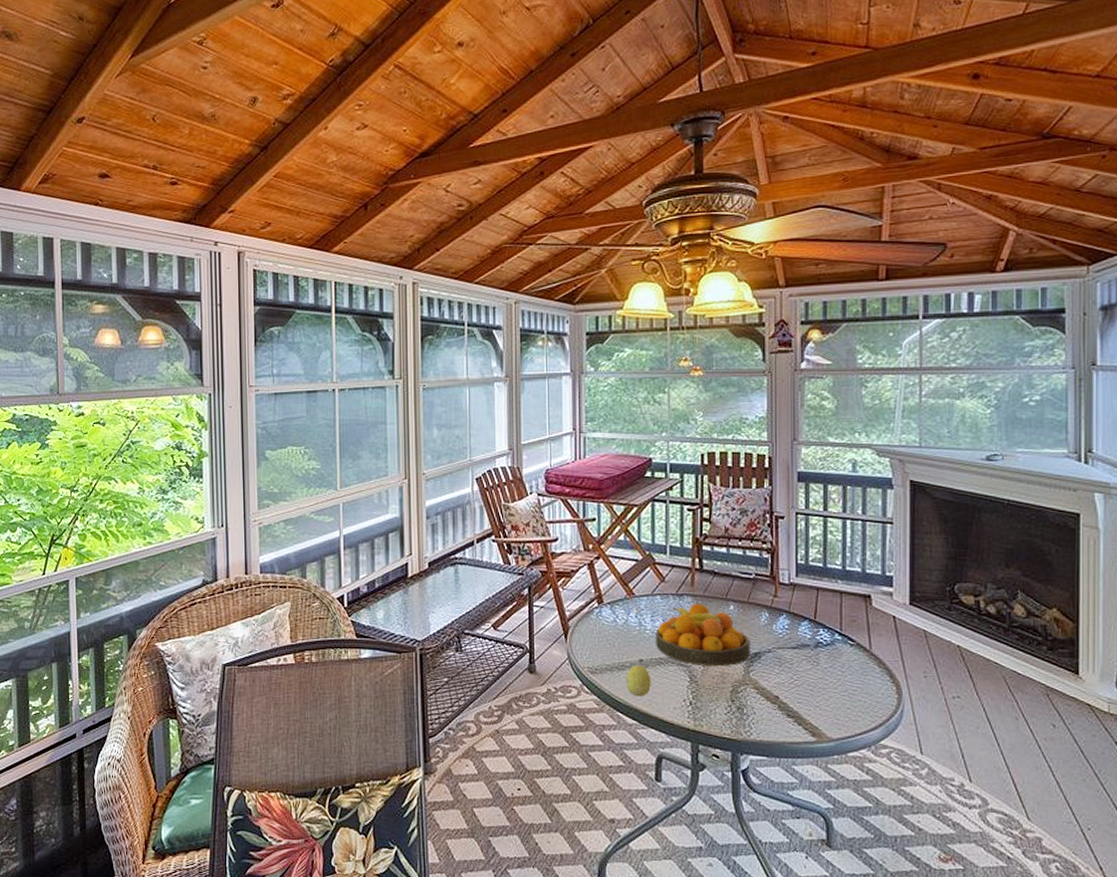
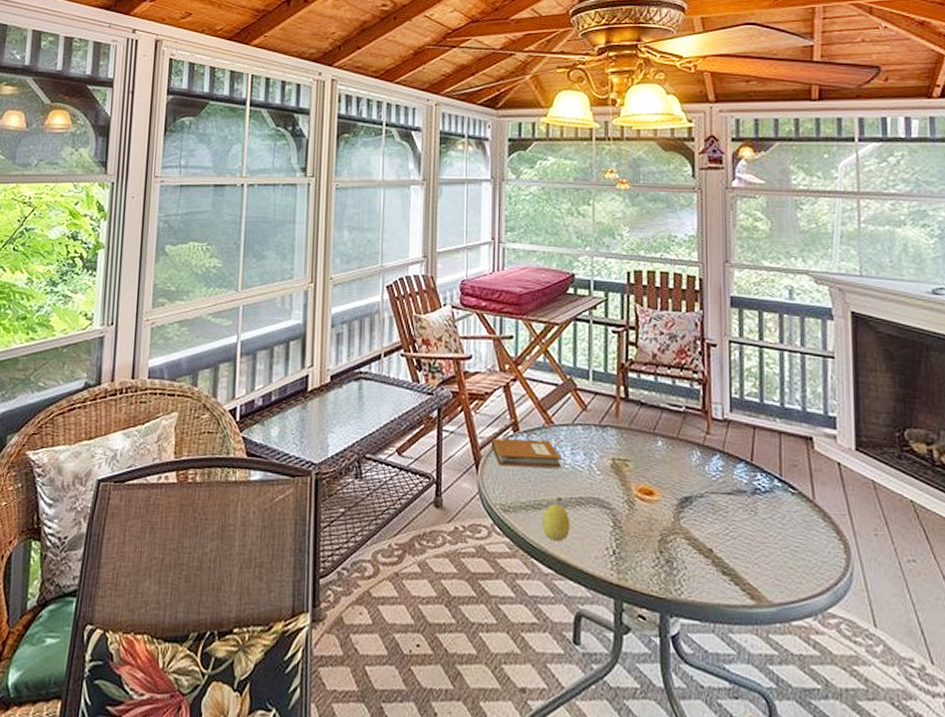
notebook: none [578,609,642,634] -> present [491,438,561,468]
fruit bowl: present [656,603,751,667] -> none [576,436,681,511]

